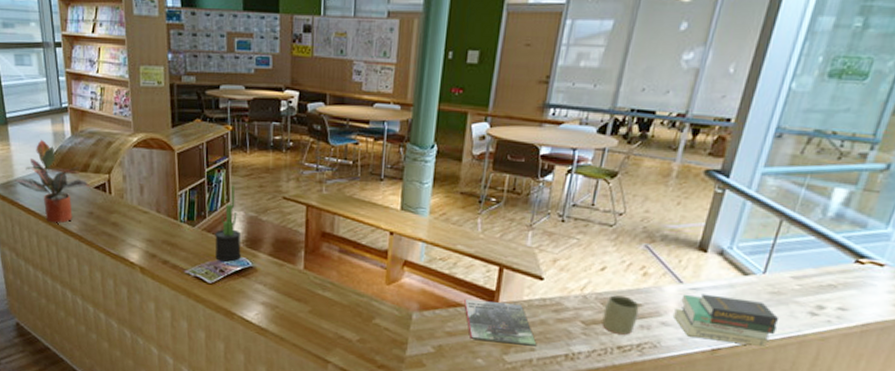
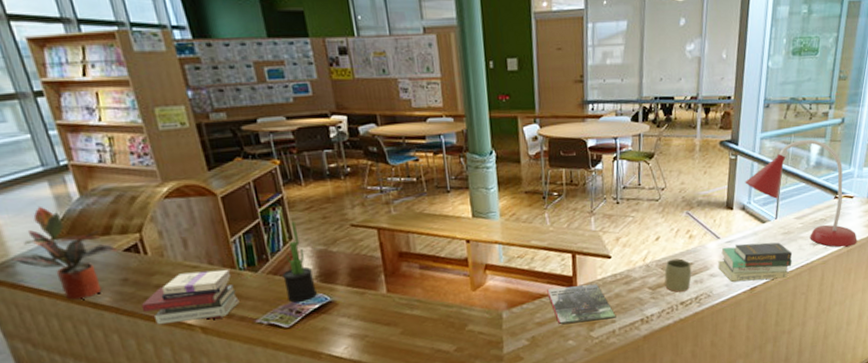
books: none [98,216,175,263] -> present [141,268,240,325]
desk lamp: none [729,182,880,327] -> present [745,139,858,248]

